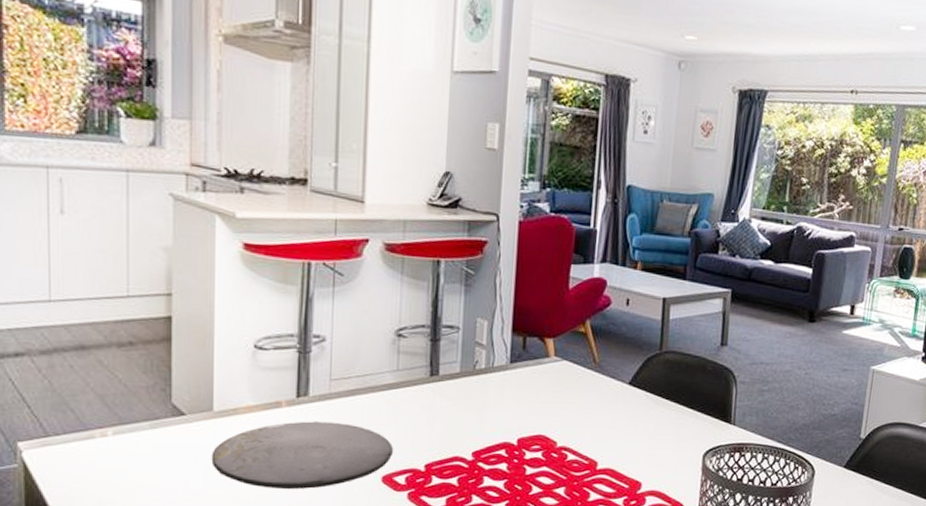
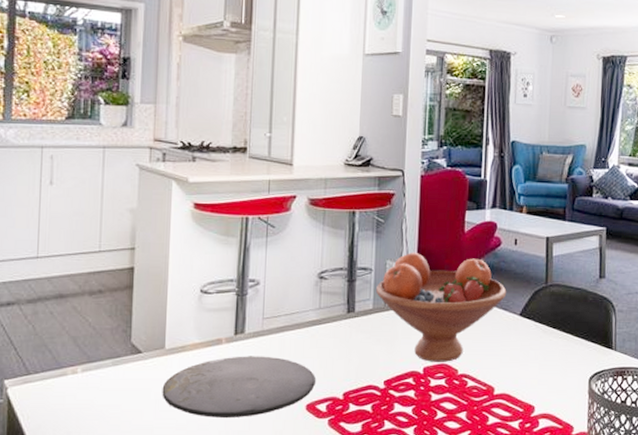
fruit bowl: none [463,309,615,433] -> present [375,252,507,362]

